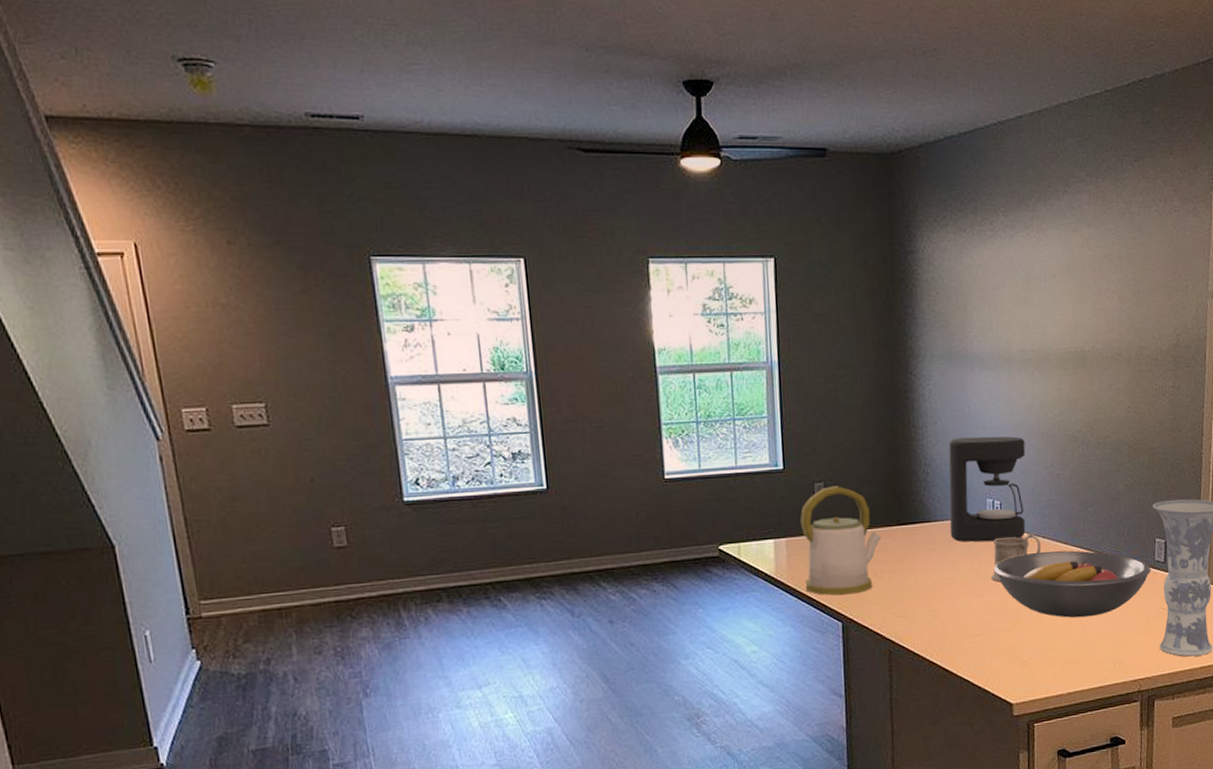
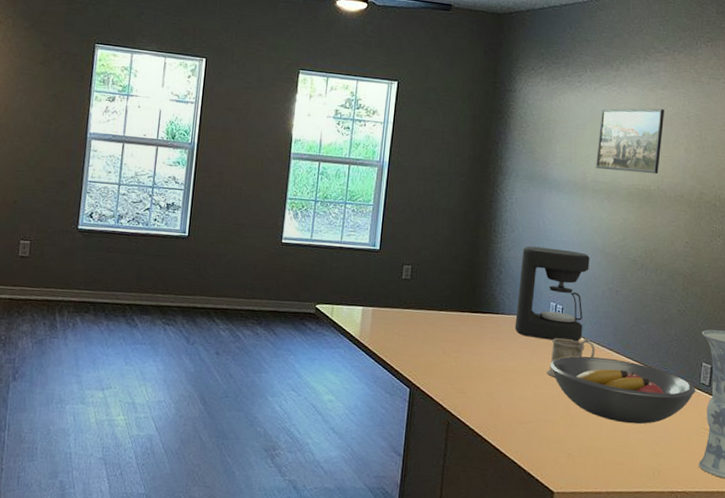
kettle: present [799,486,881,595] -> none [383,270,454,365]
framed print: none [1020,252,1093,334] -> present [596,108,665,175]

